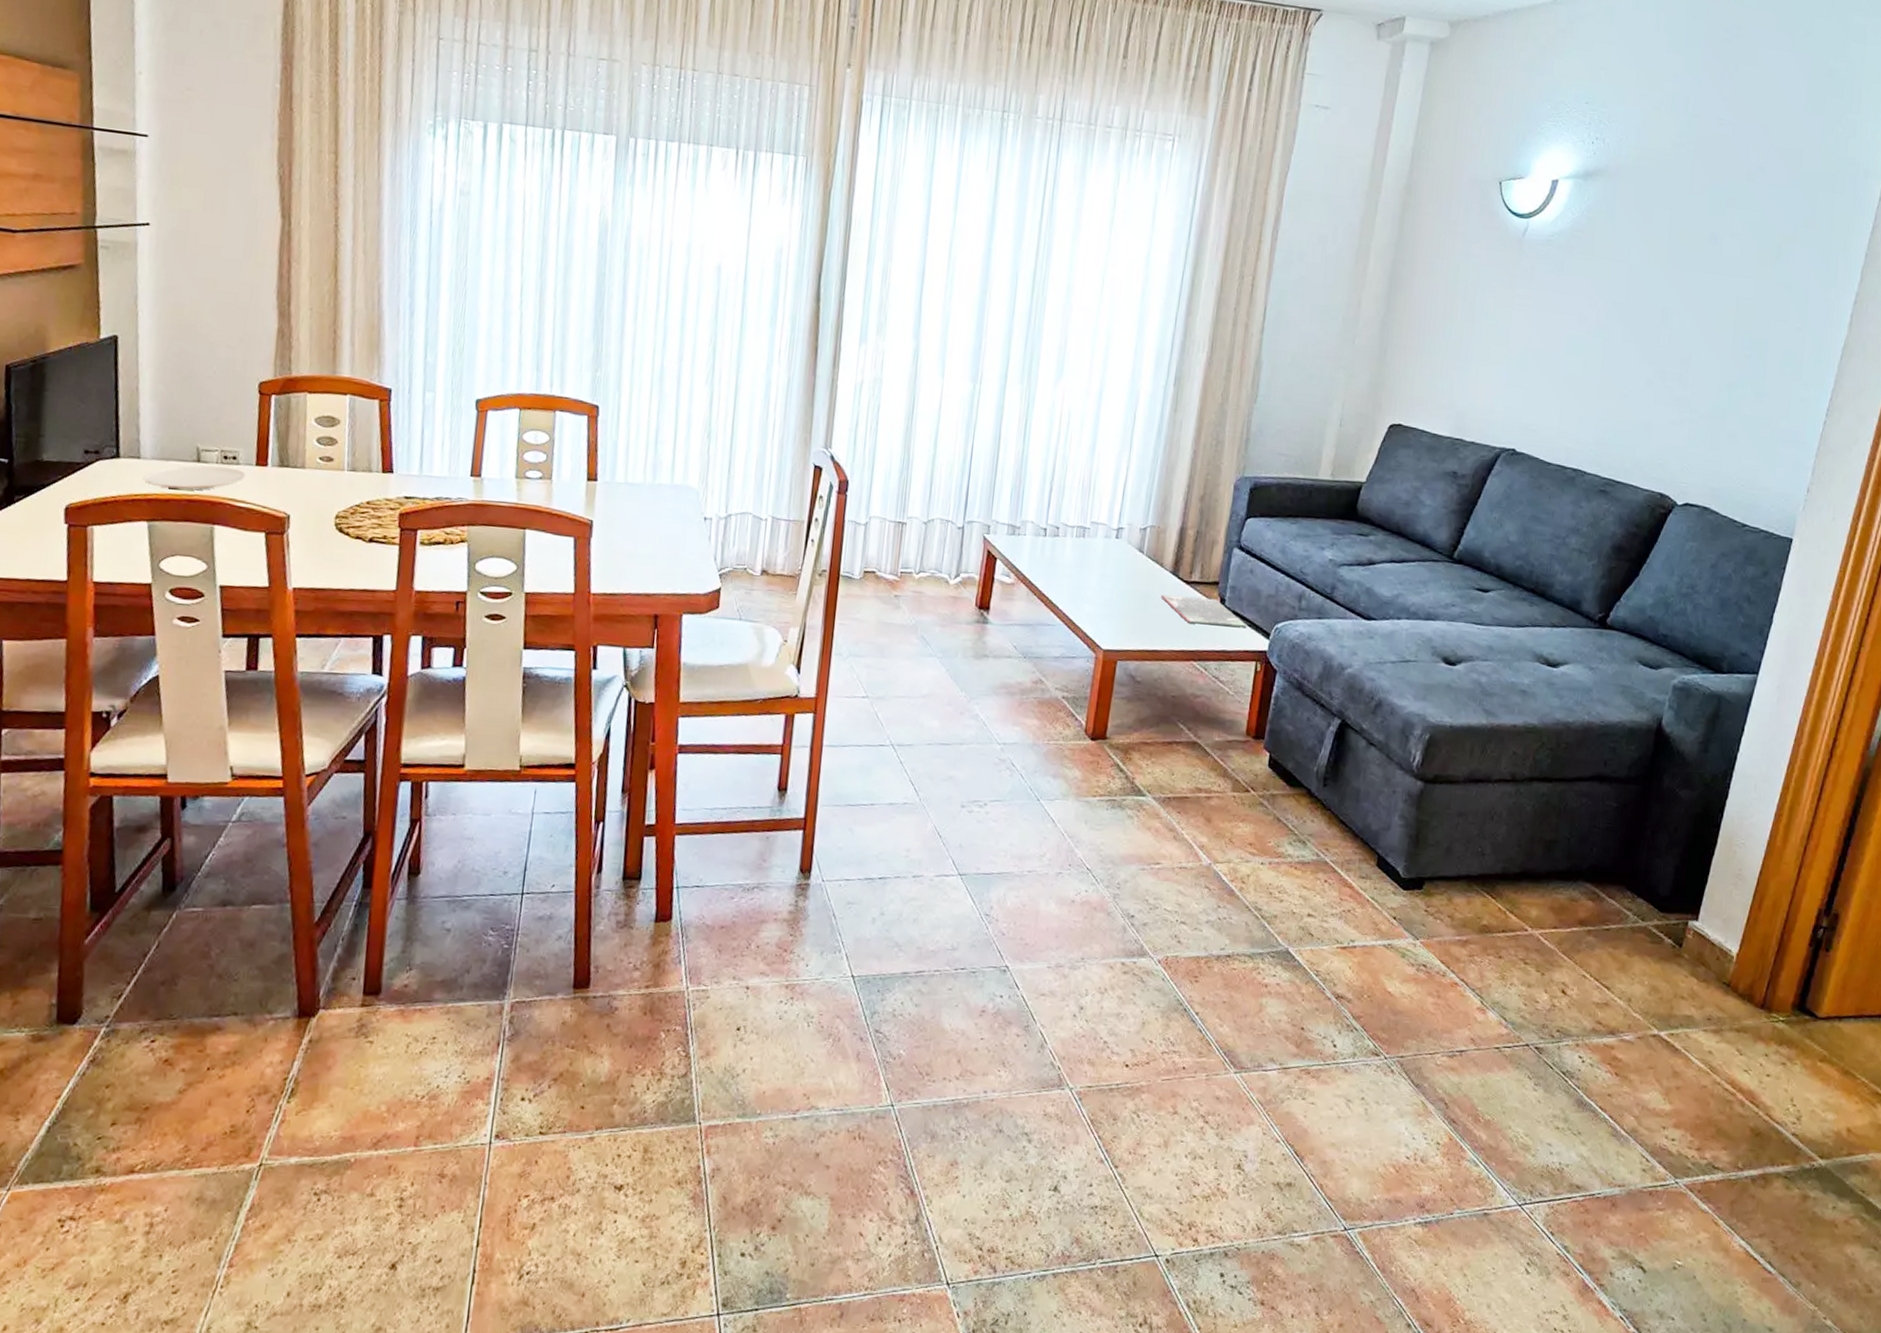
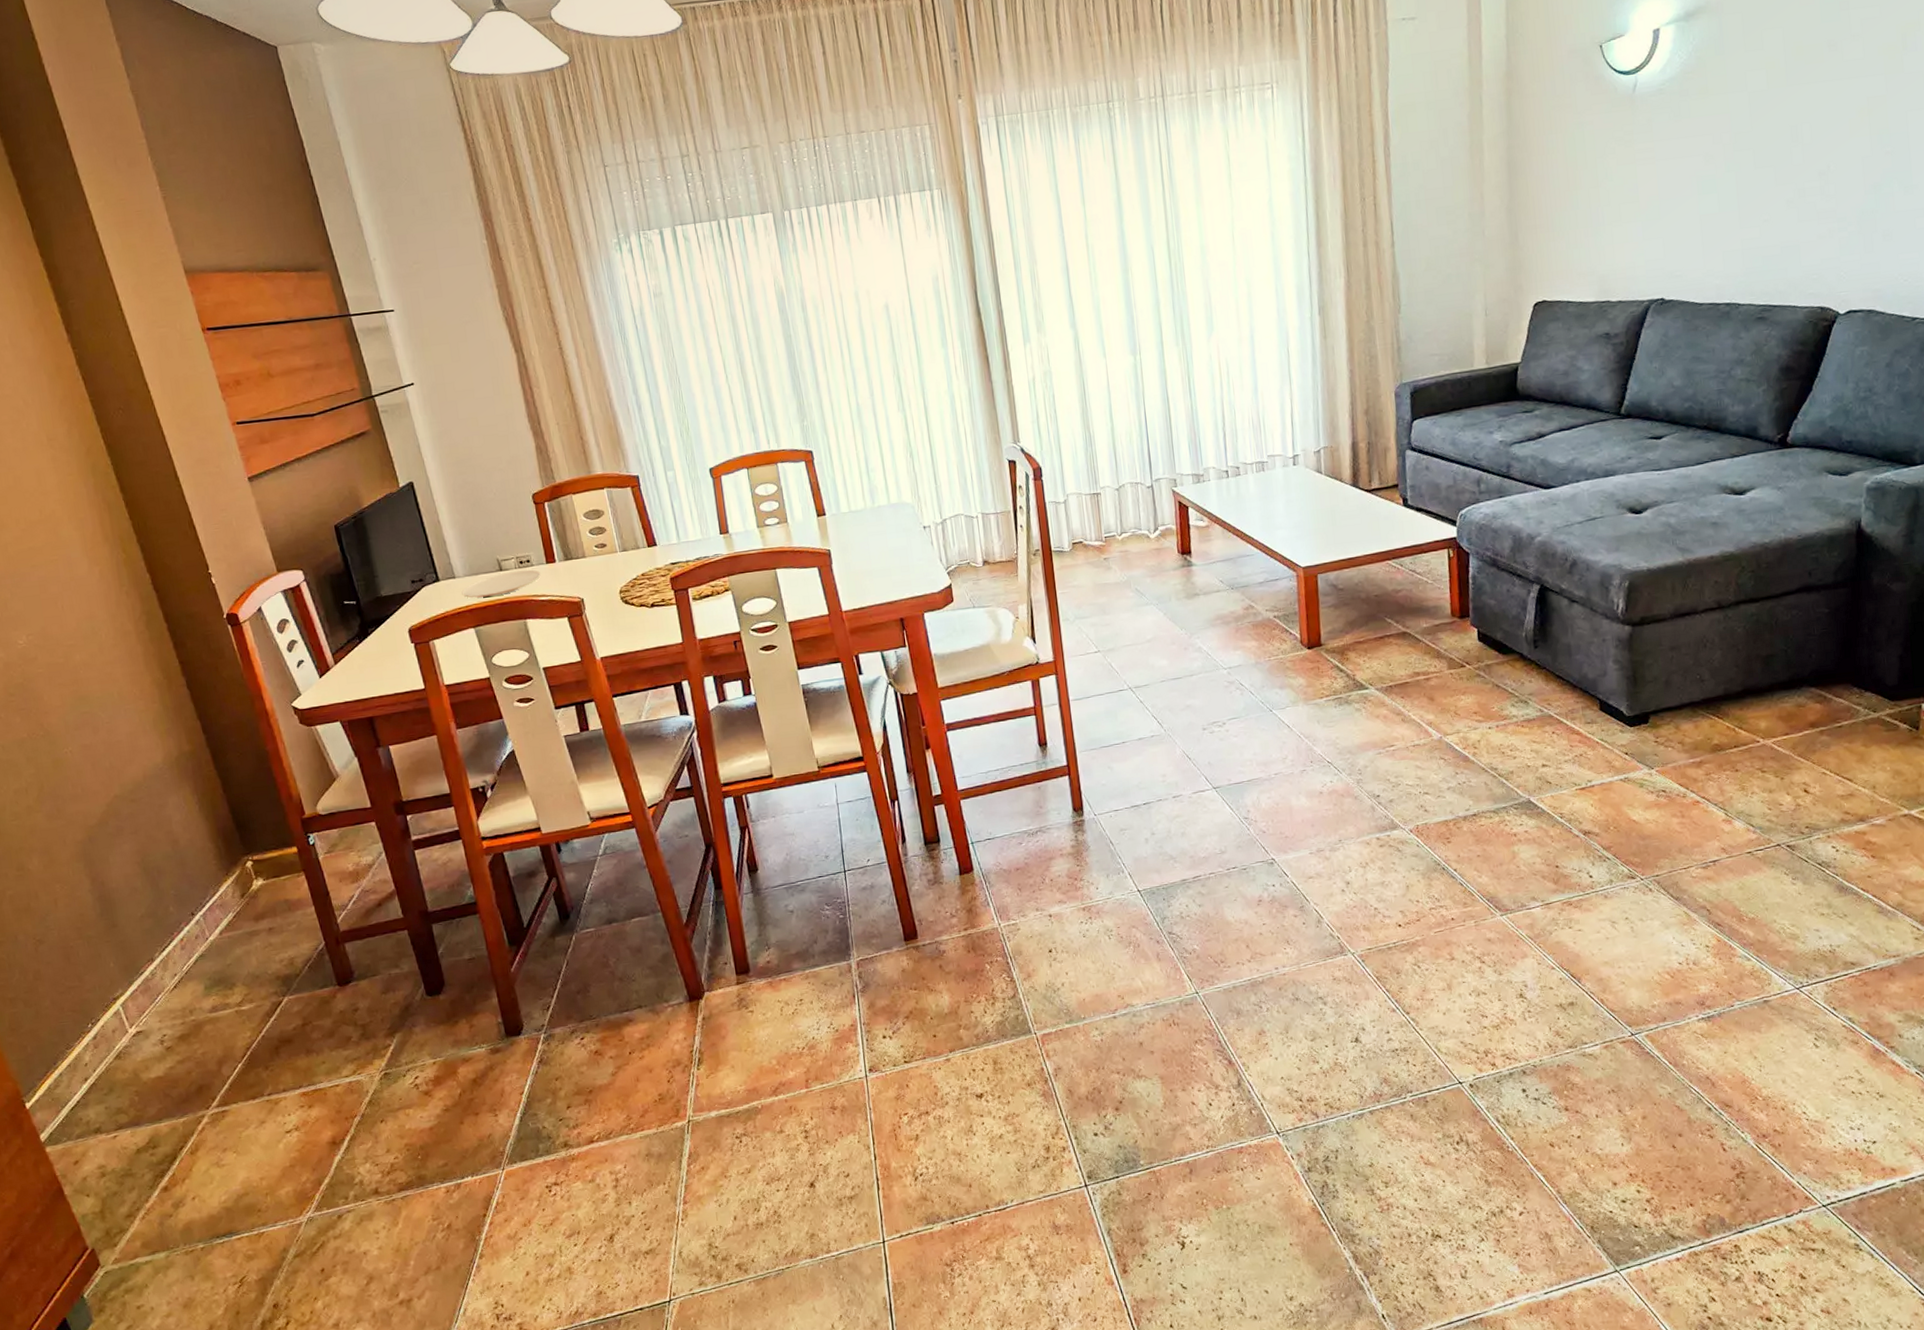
magazine: present [1160,595,1247,629] -> none [1346,500,1433,527]

